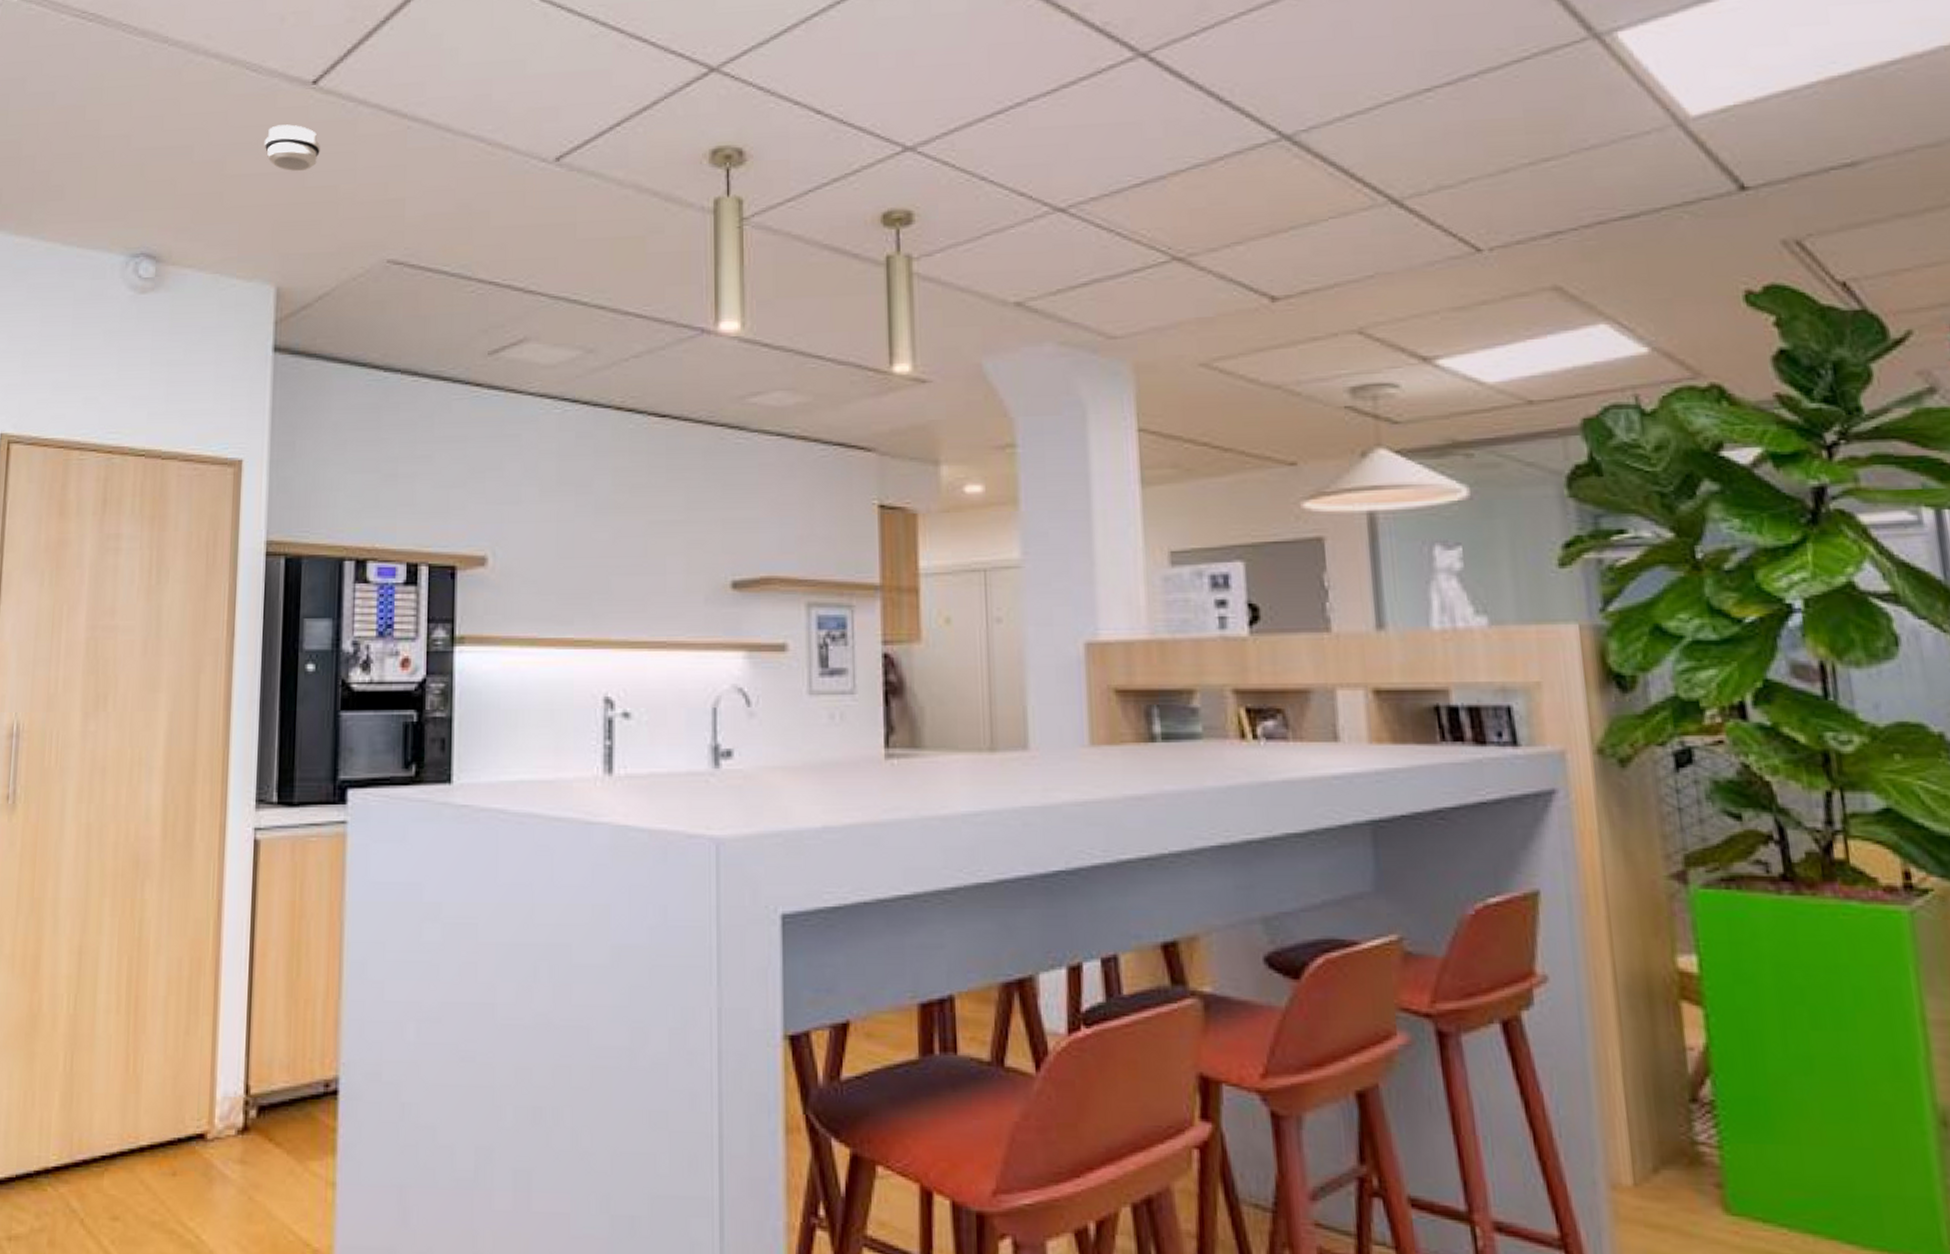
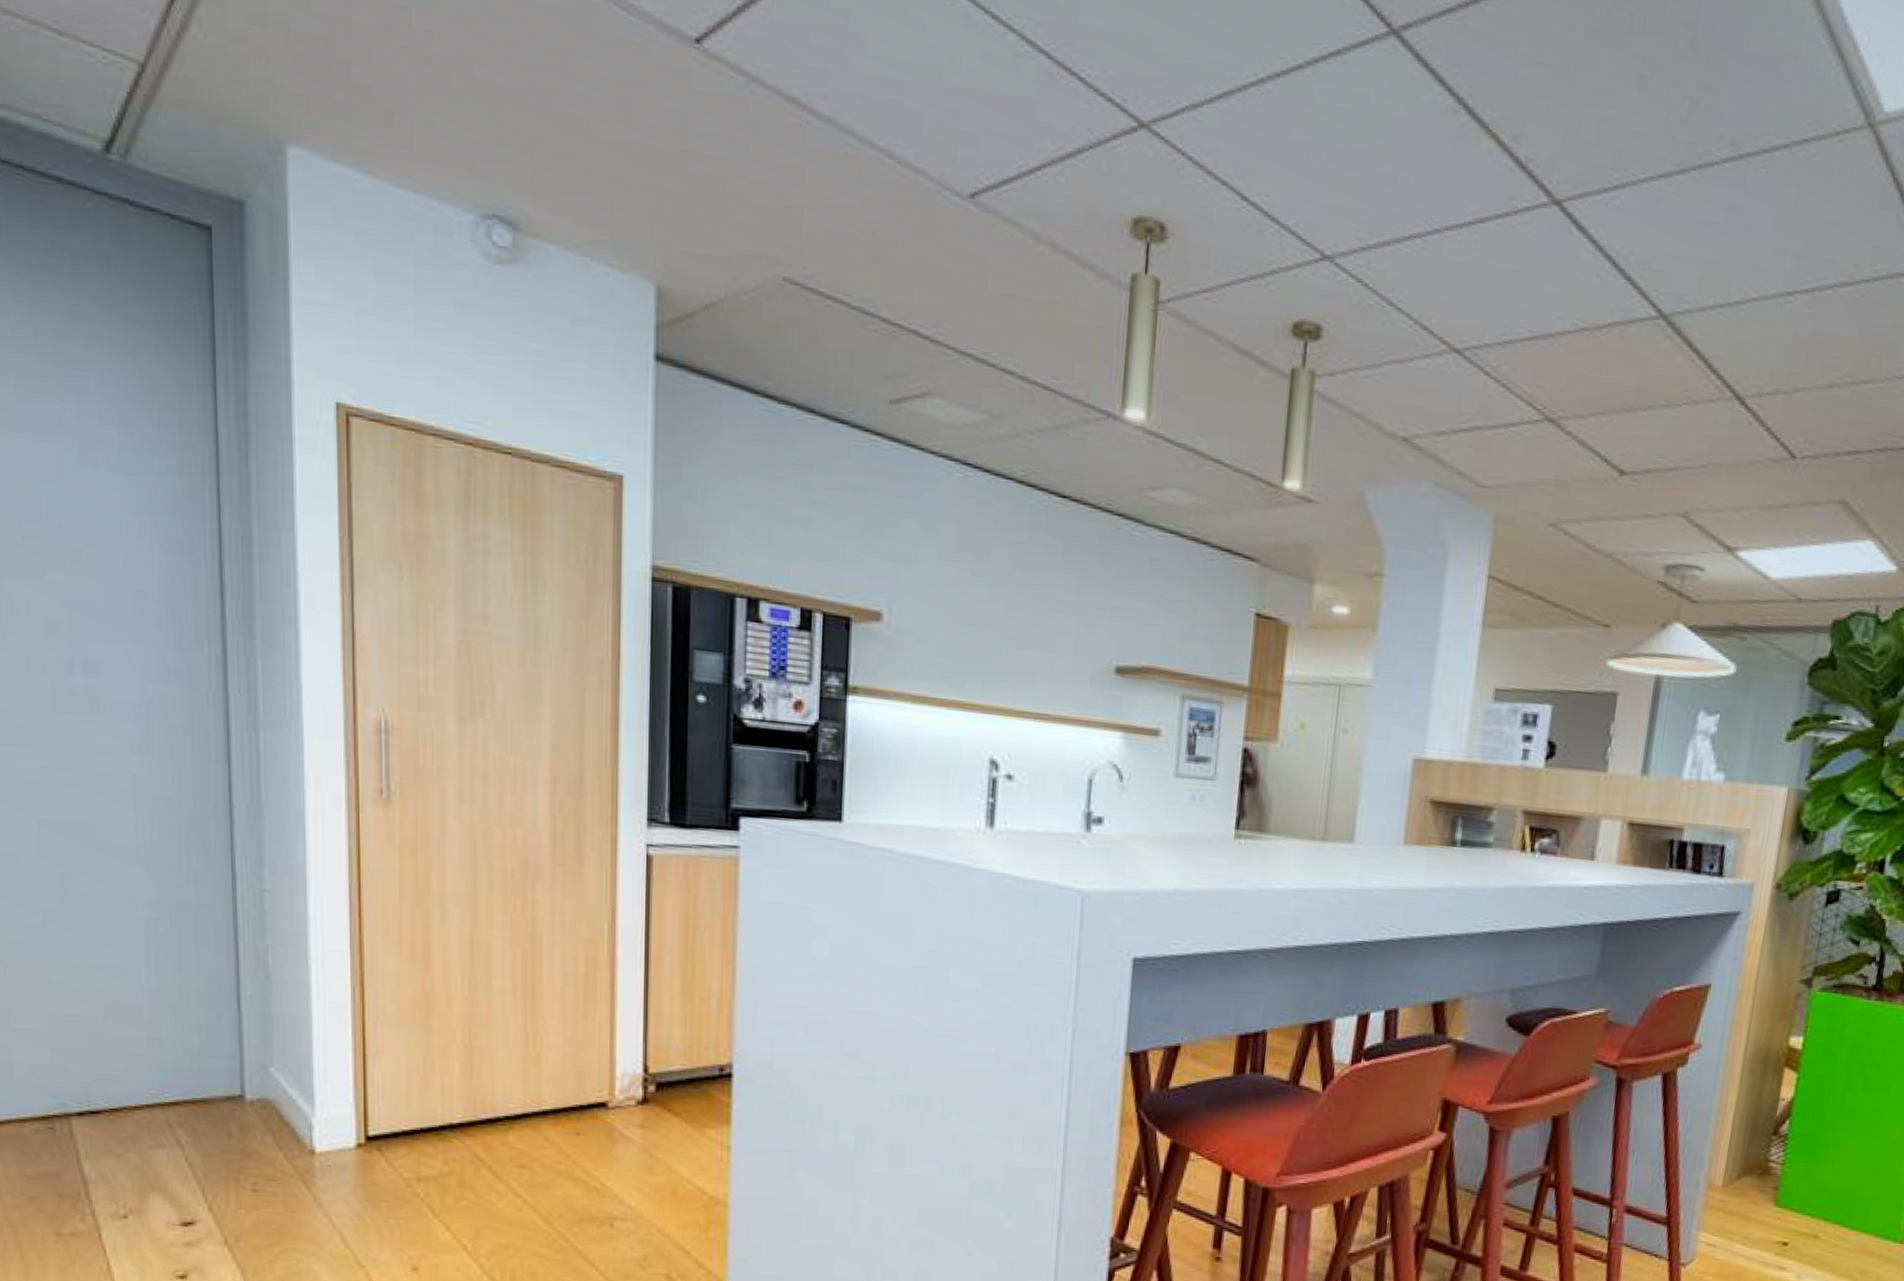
smoke detector: present [264,124,321,172] -> none [638,86,707,152]

